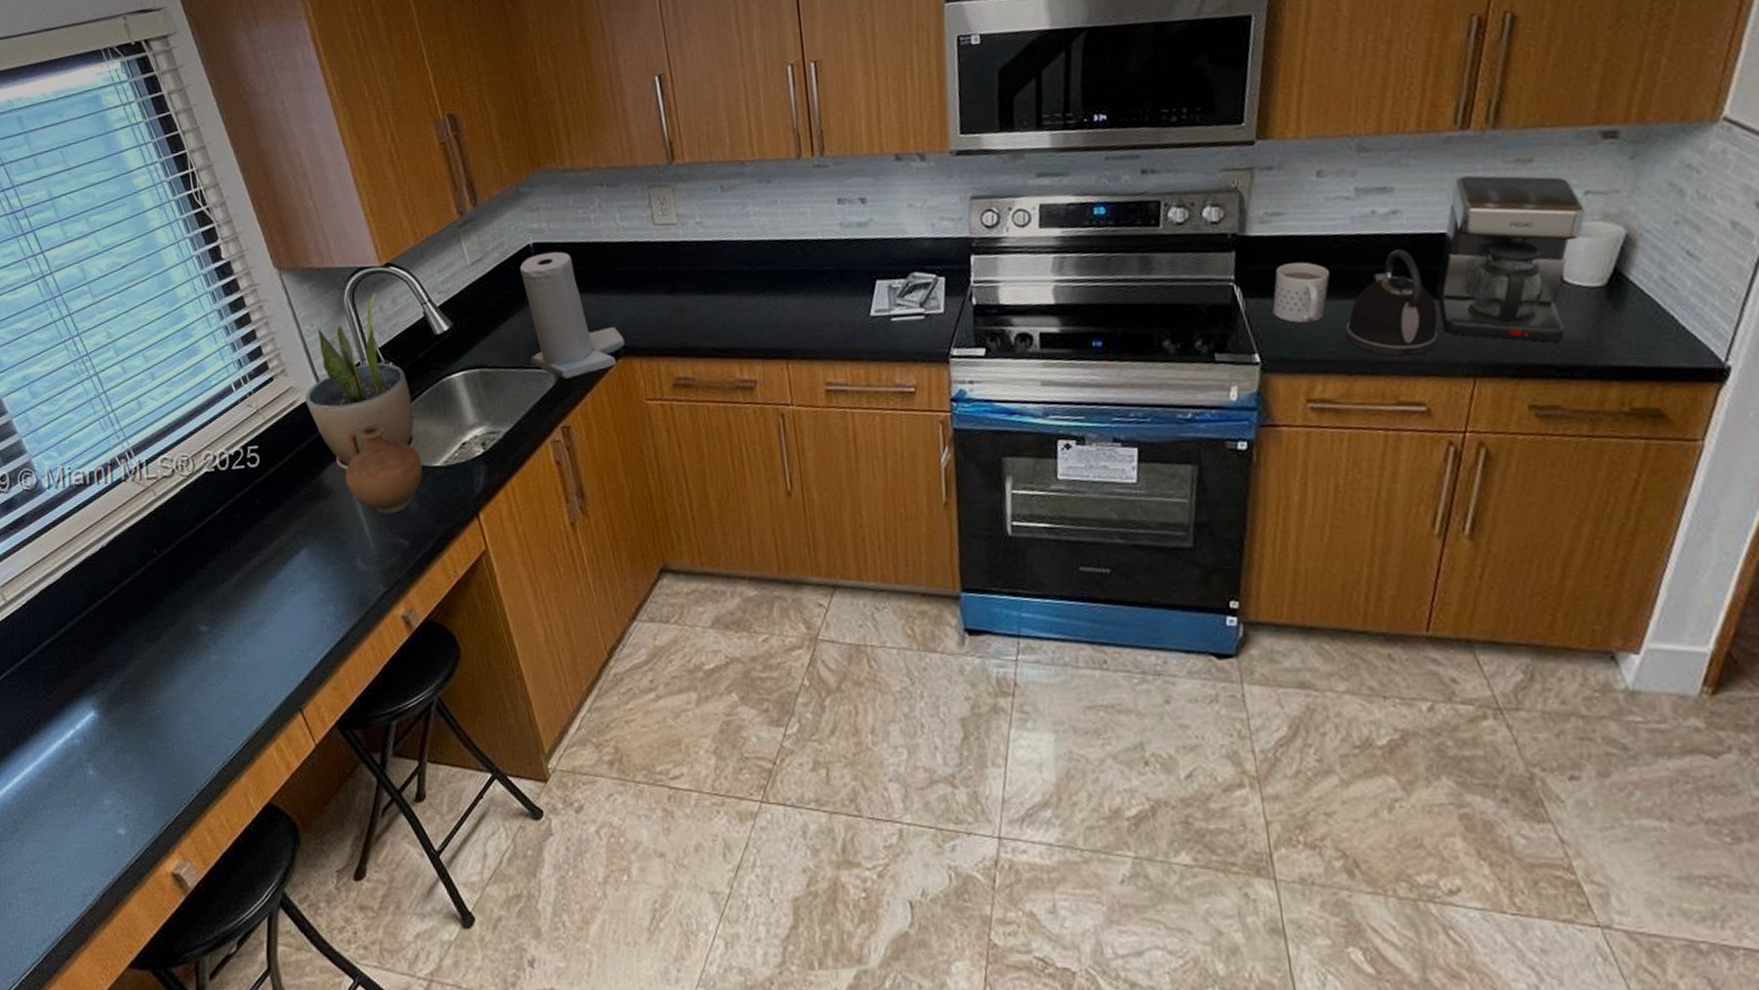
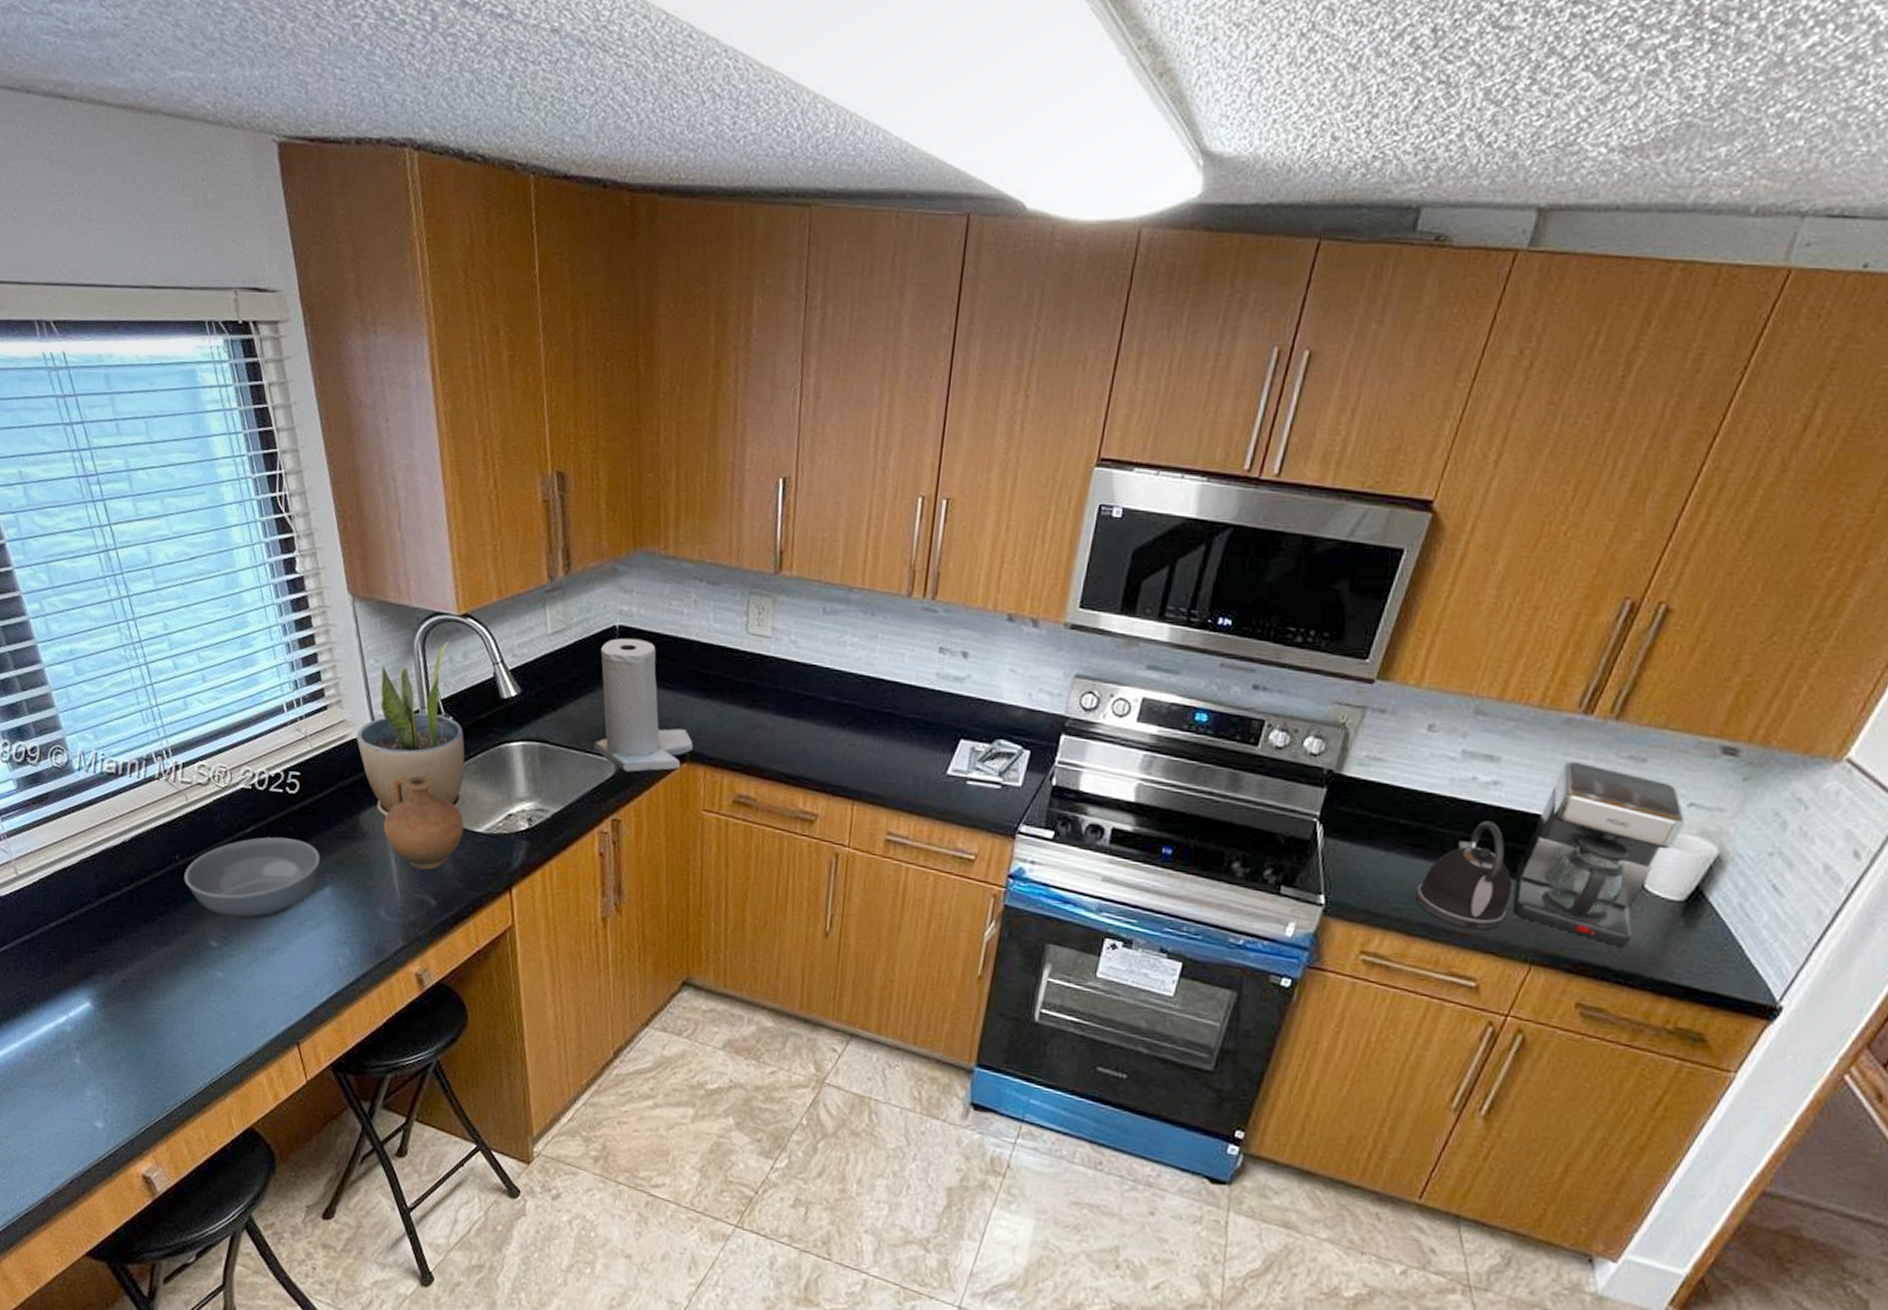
bowl: none [164,510,292,599] -> present [184,837,320,920]
mug: present [1272,262,1330,324] -> none [1349,811,1415,876]

